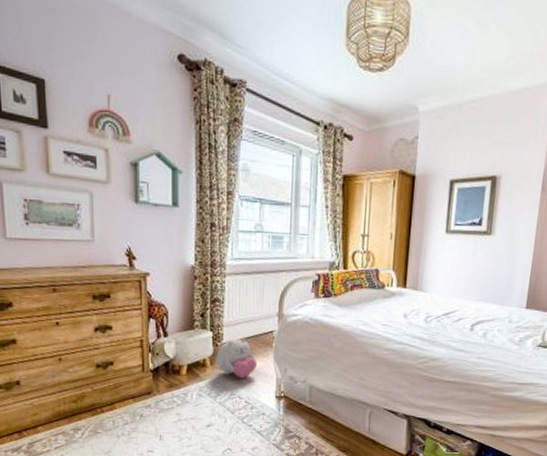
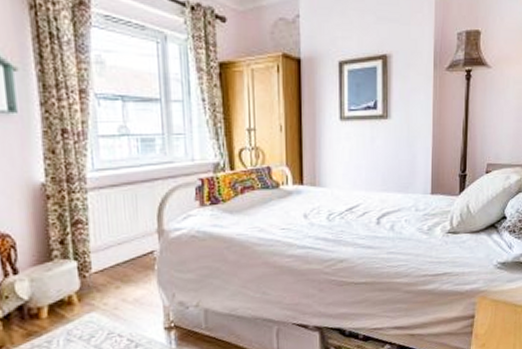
plush toy: present [216,337,258,378] -> none [85,262,139,313]

